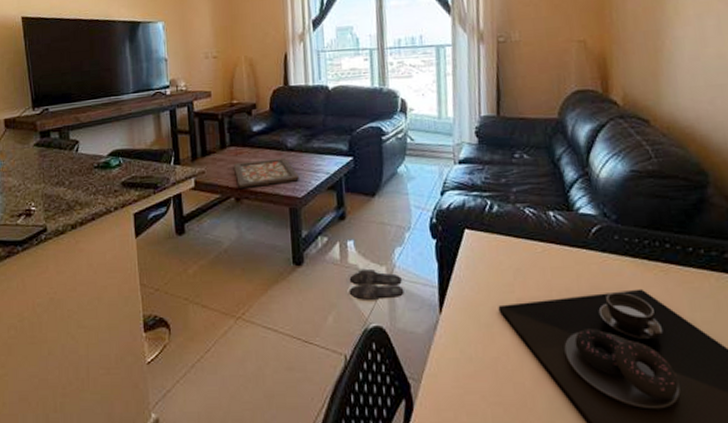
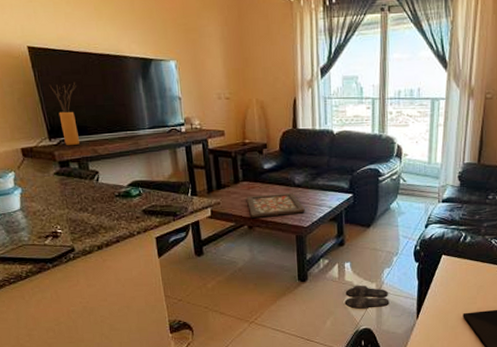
vase: none [38,48,64,115] -> present [49,81,80,146]

